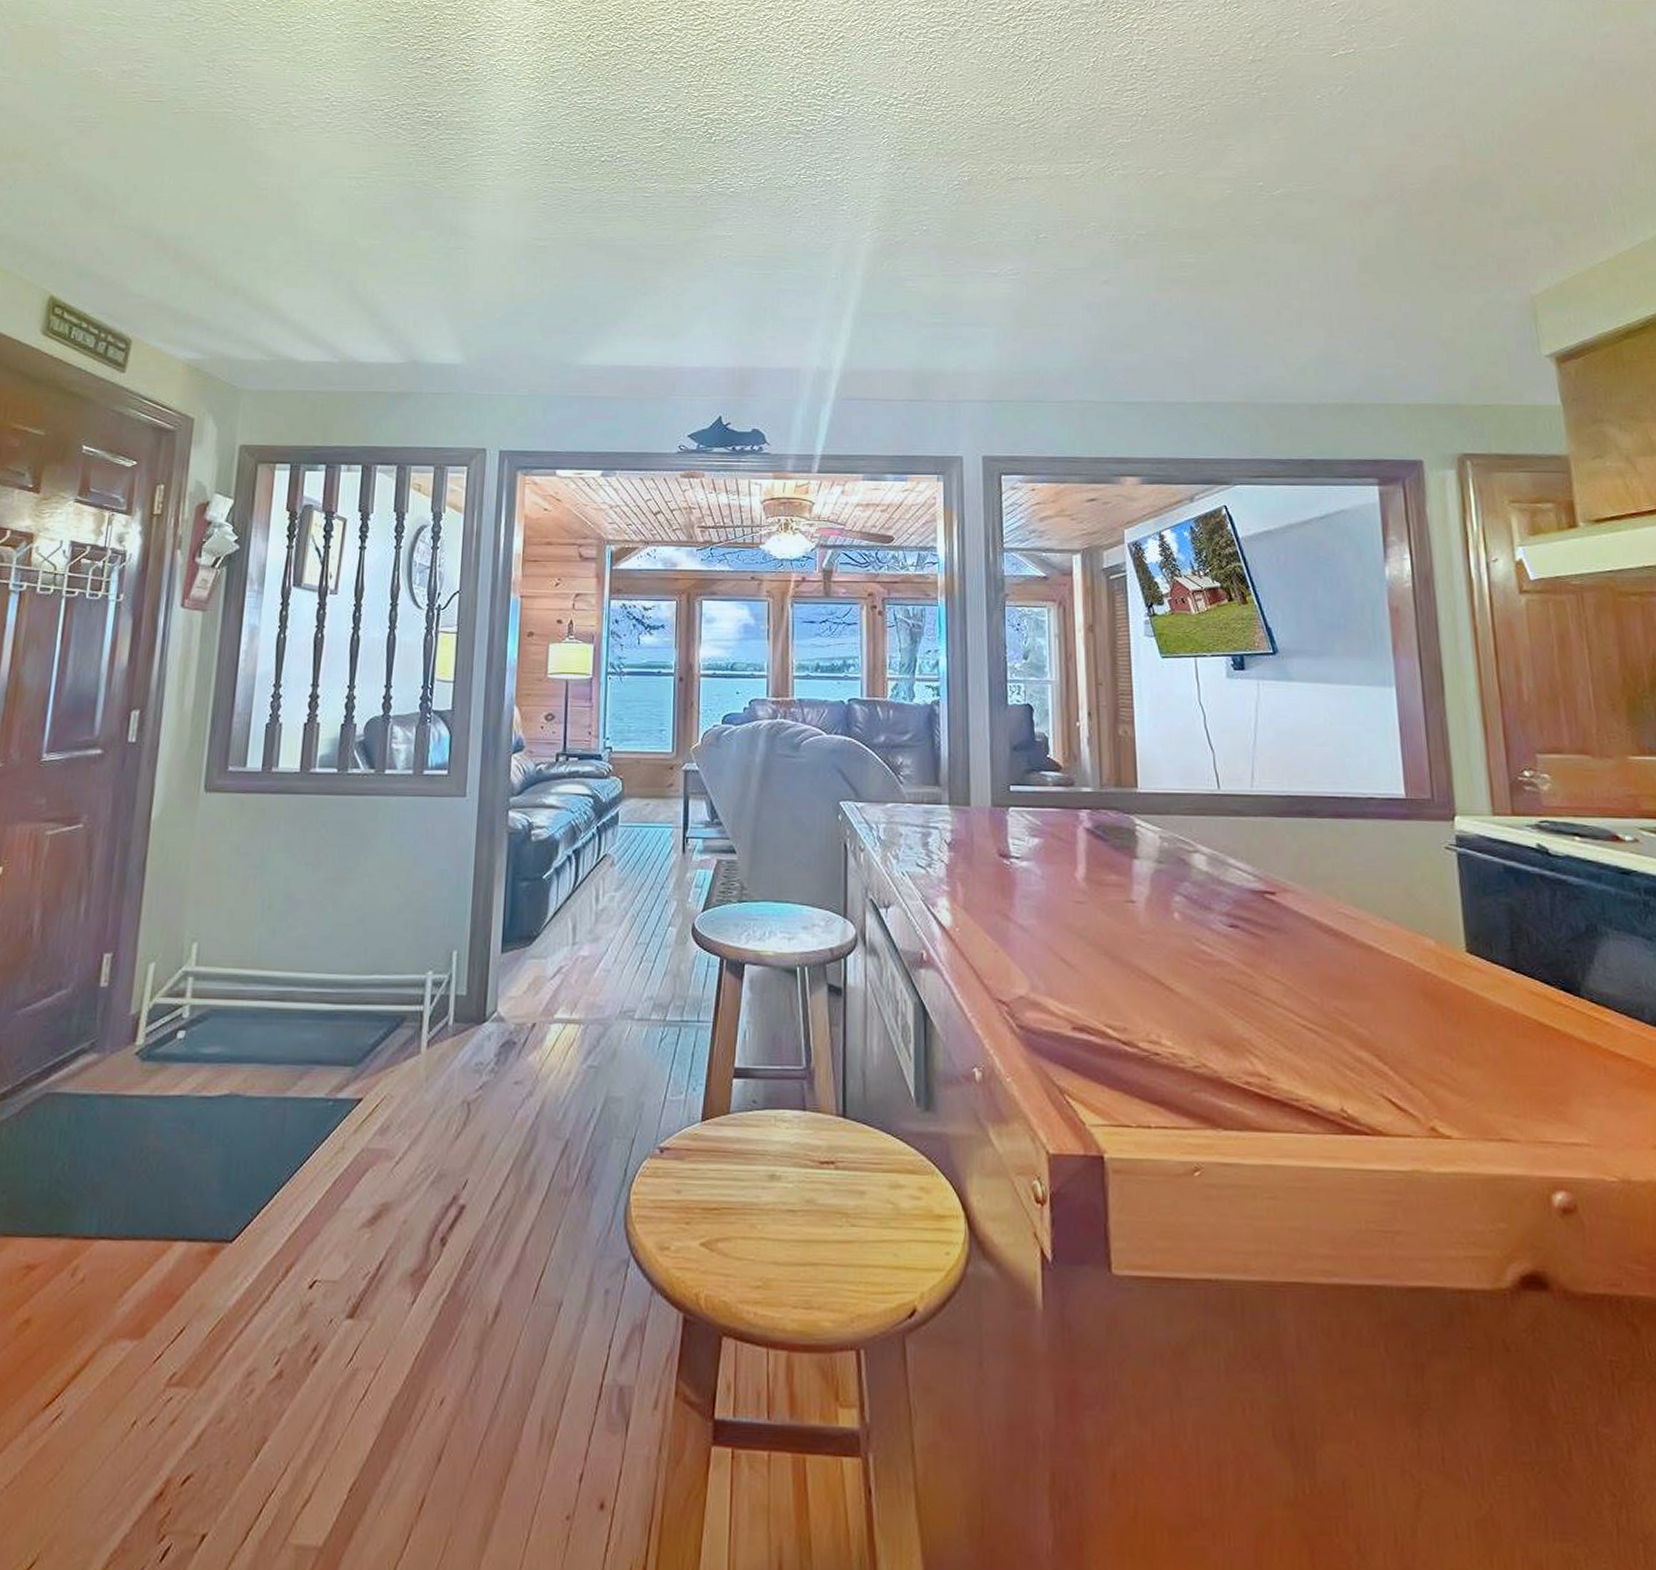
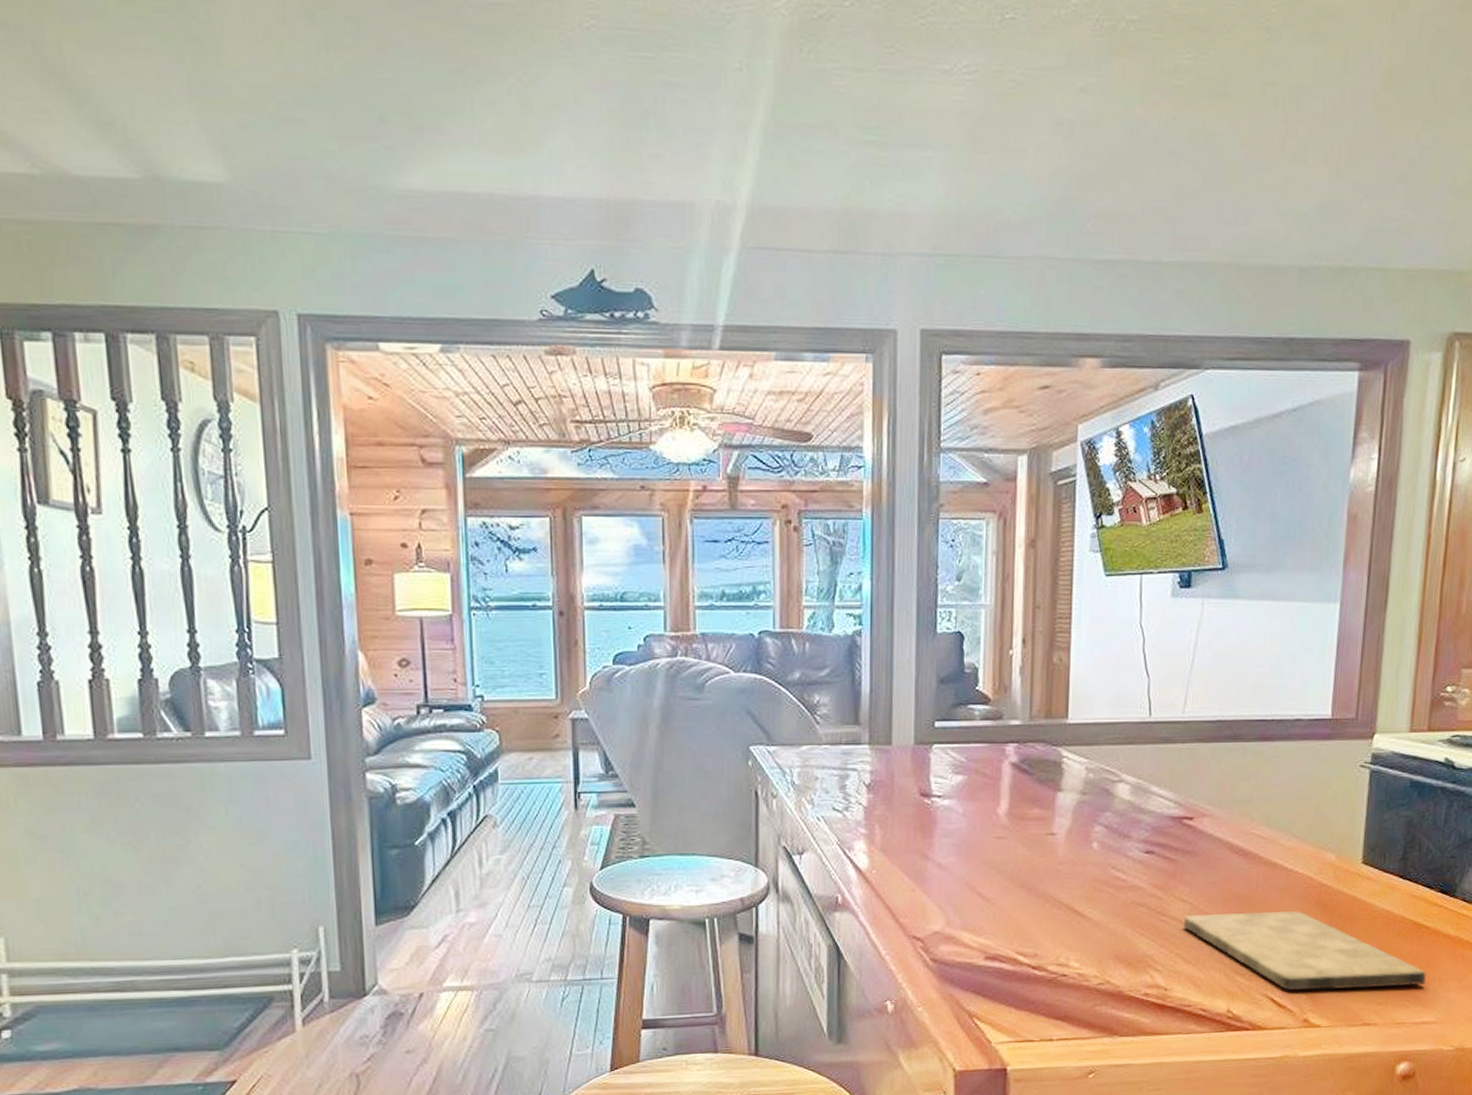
cutting board: none [1279,997,1567,1098] -> present [1183,910,1427,991]

